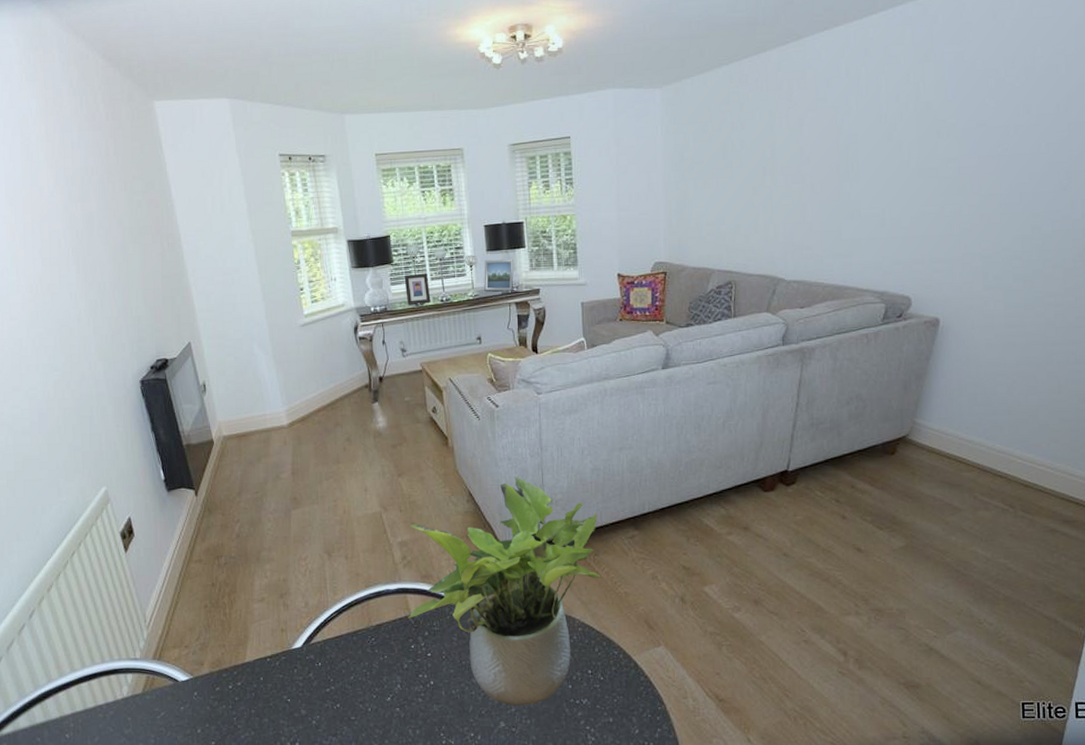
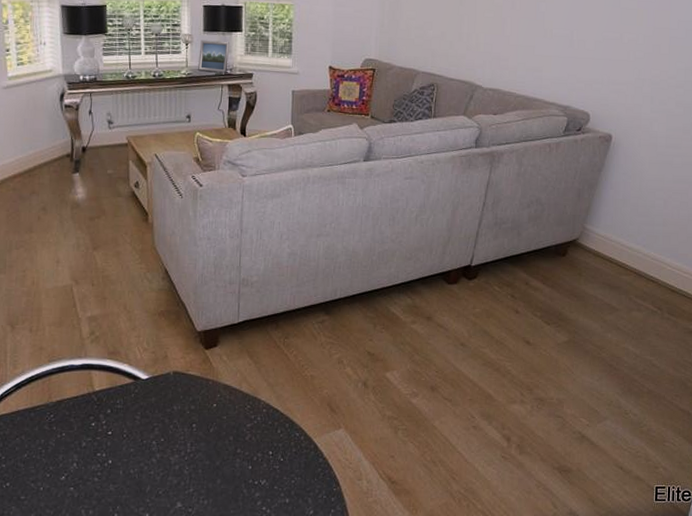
picture frame: present [404,273,431,305] -> none [117,46,143,77]
potted plant: present [407,476,602,705] -> none [90,256,290,486]

